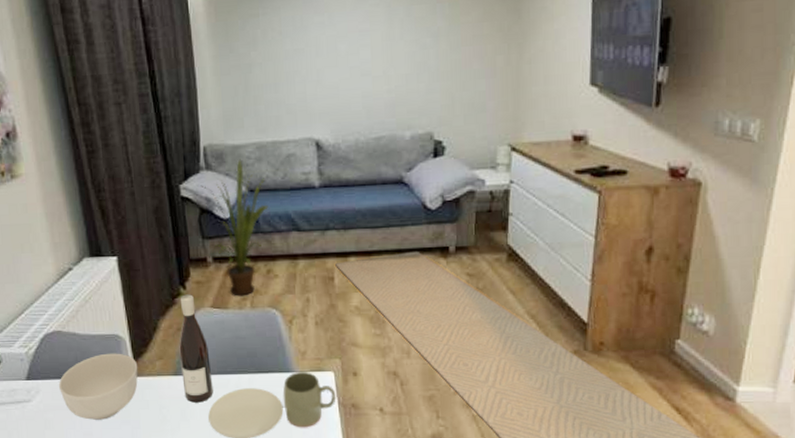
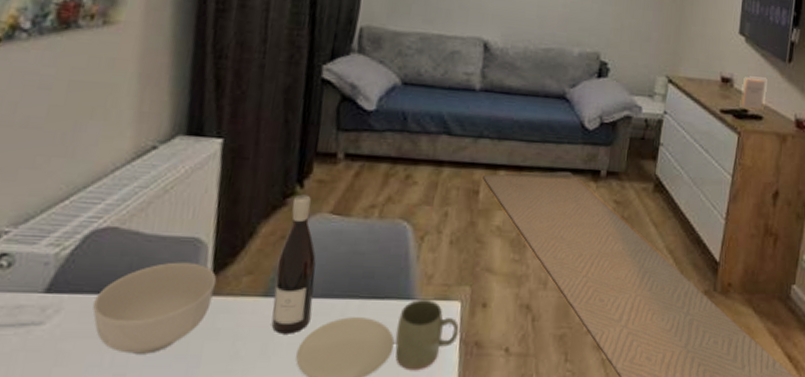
house plant: present [197,159,269,296] -> none [343,47,424,203]
book: none [600,130,628,165] -> present [742,77,766,110]

